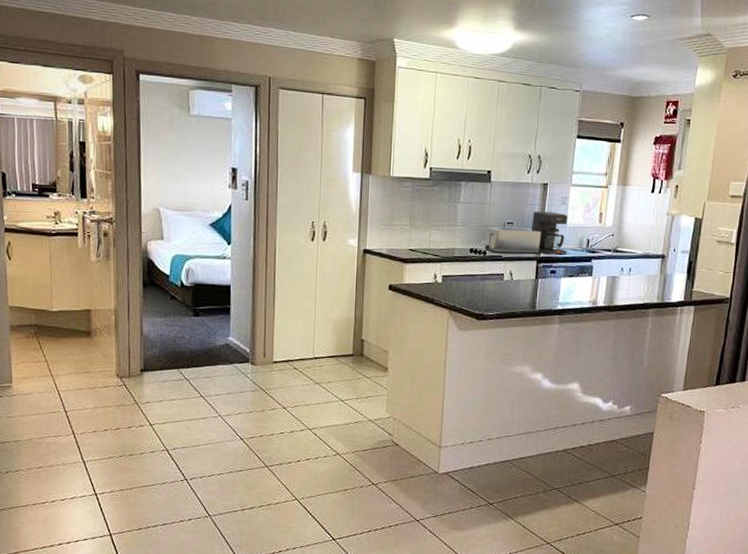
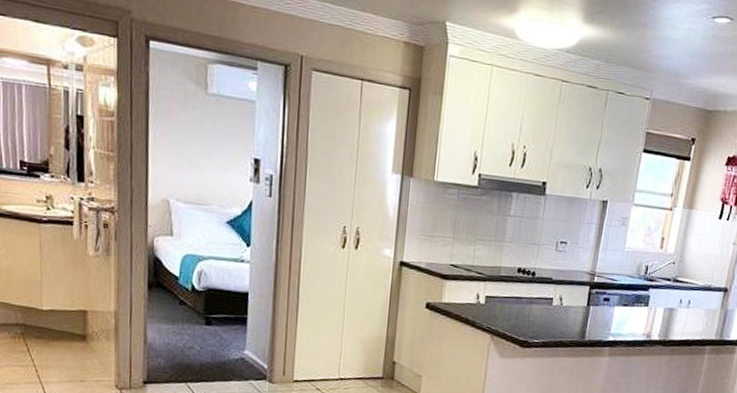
toaster: present [485,226,542,254] -> none [534,244,598,279]
coffee maker: present [532,211,568,255] -> none [587,231,627,282]

